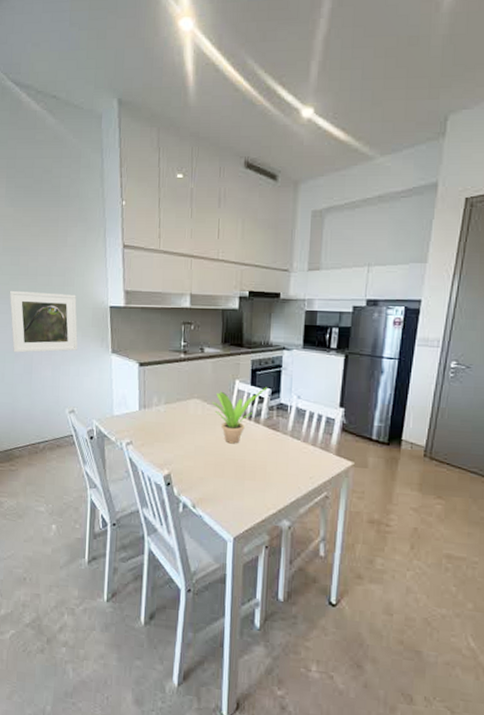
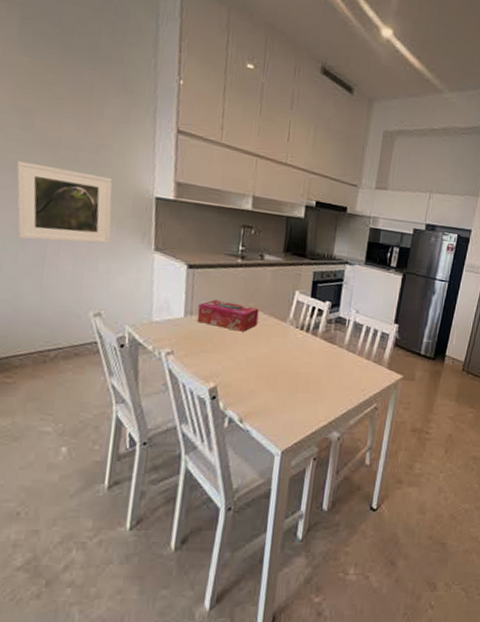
tissue box: none [149,393,203,422] -> present [197,299,259,332]
potted plant: present [212,387,268,444] -> none [269,300,328,356]

